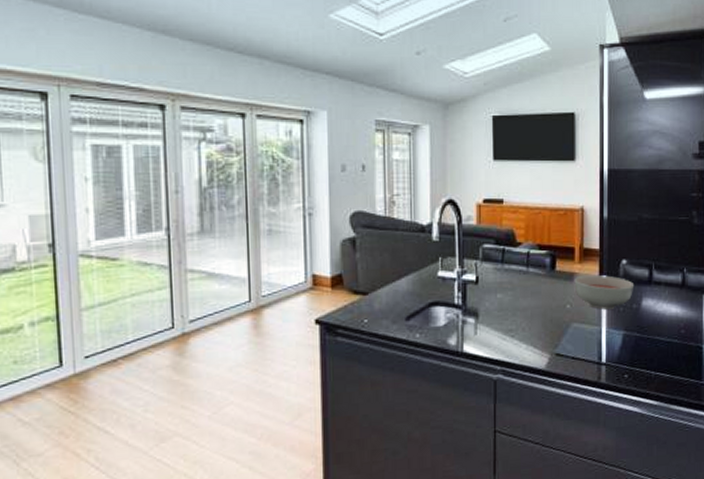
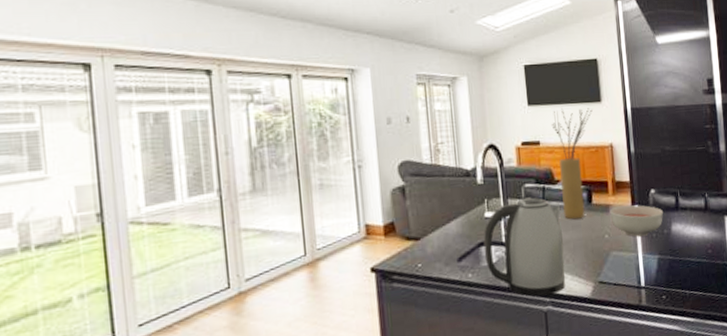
kettle: none [434,258,521,364] -> present [483,197,566,297]
vase: none [517,165,564,286] -> present [551,108,593,220]

